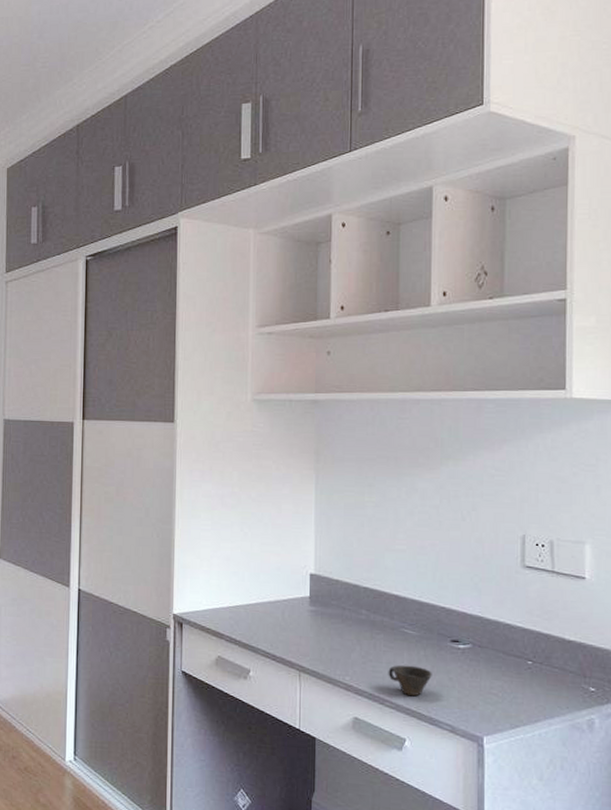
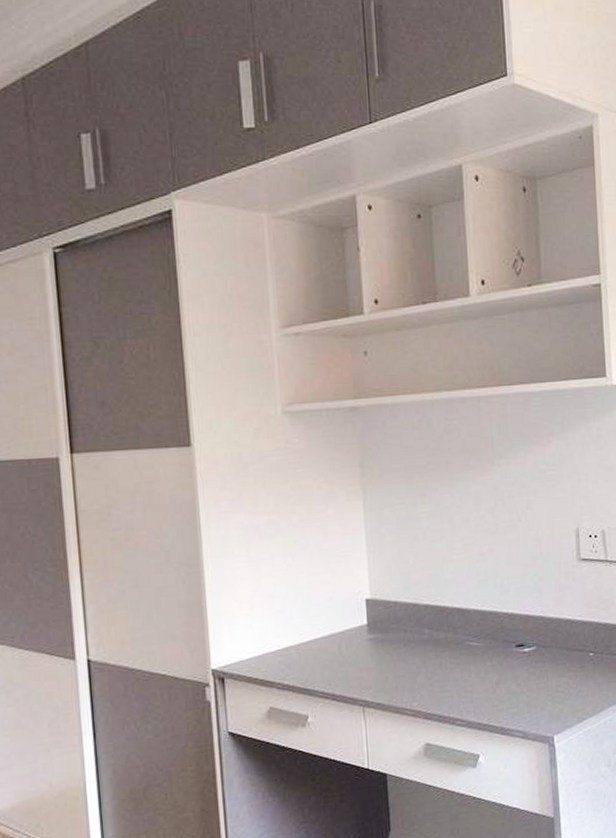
cup: present [388,665,432,696] -> none [456,678,500,709]

